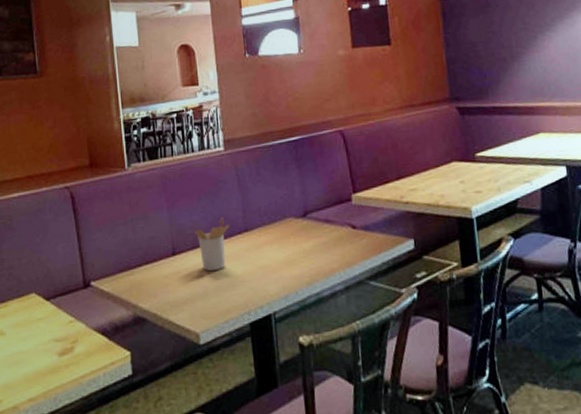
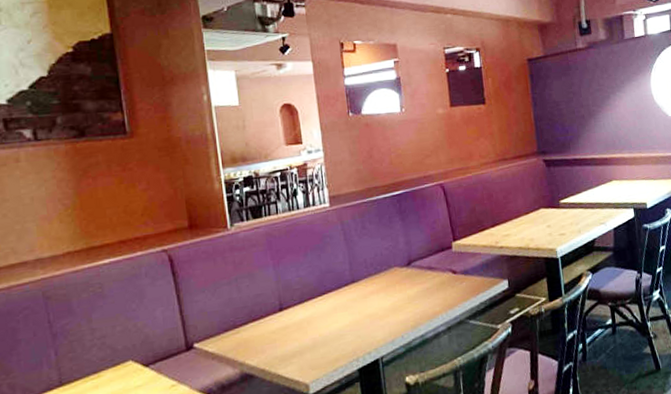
utensil holder: present [194,217,229,272] -> none [302,271,337,324]

